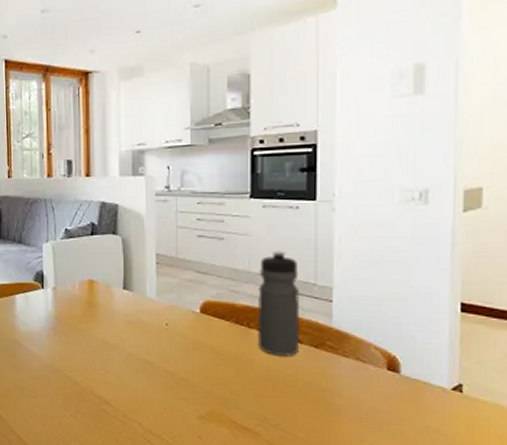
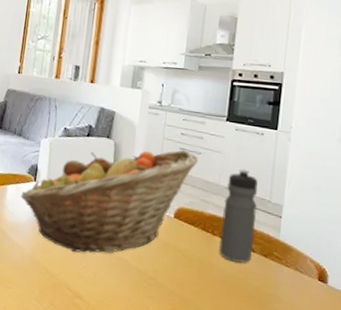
fruit basket: none [30,237,220,358] -> present [20,149,198,253]

